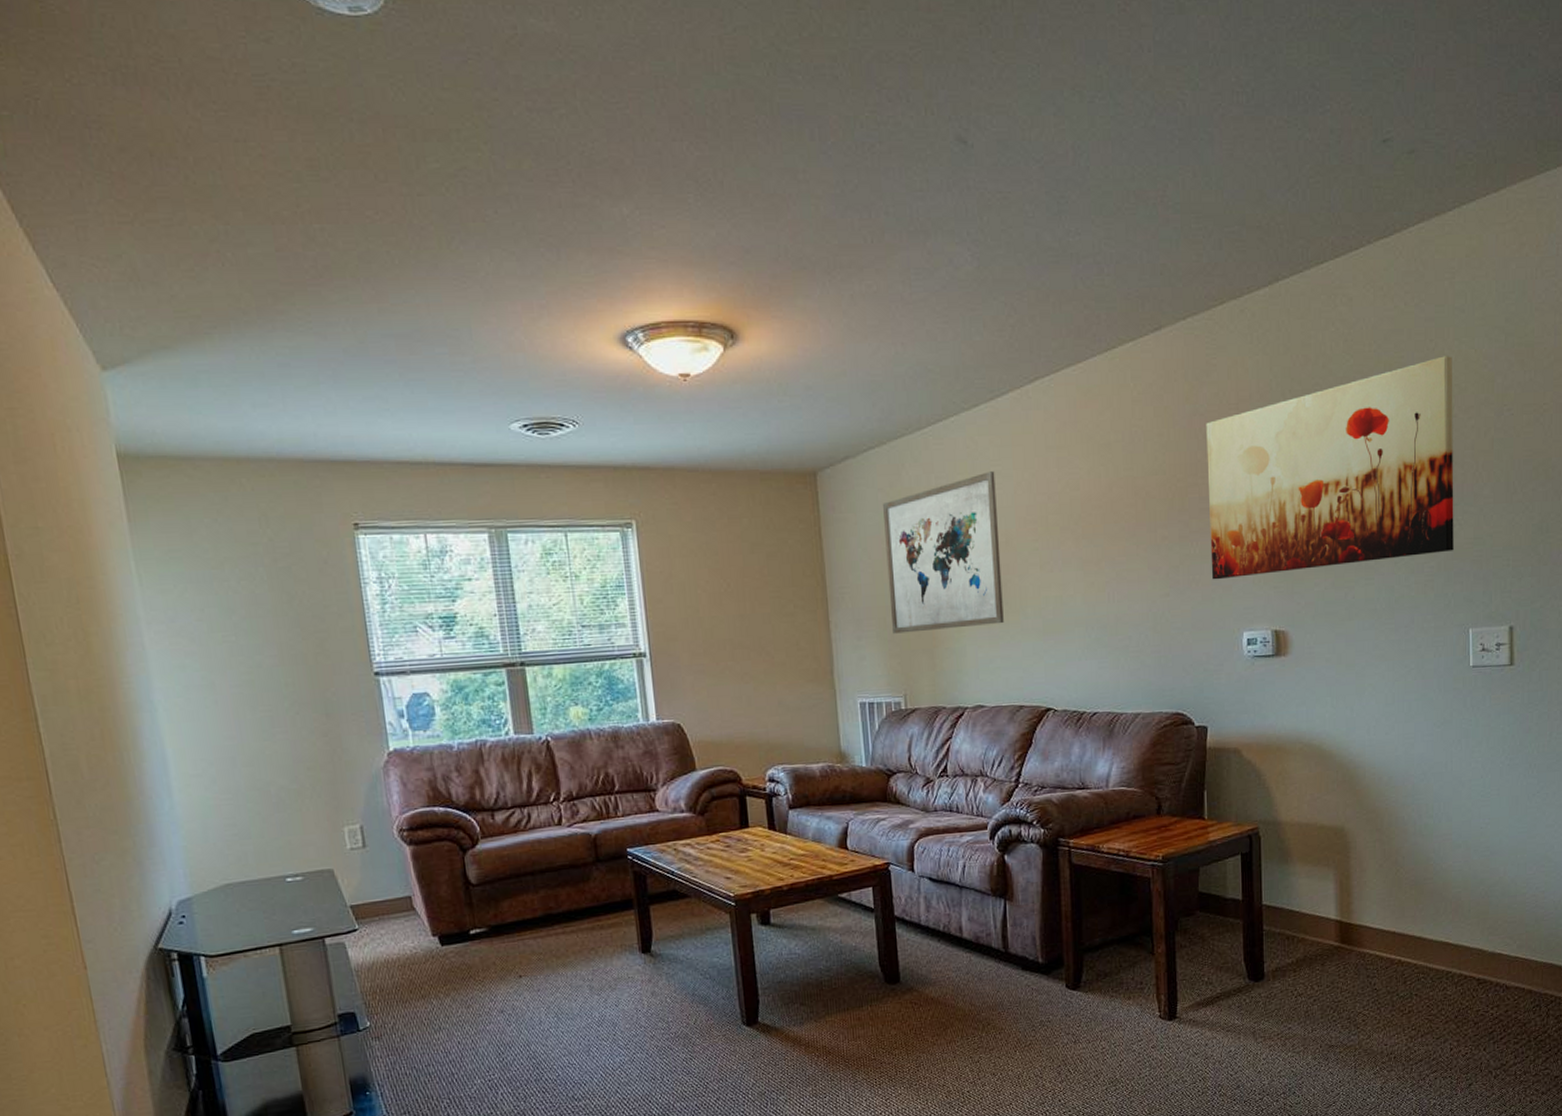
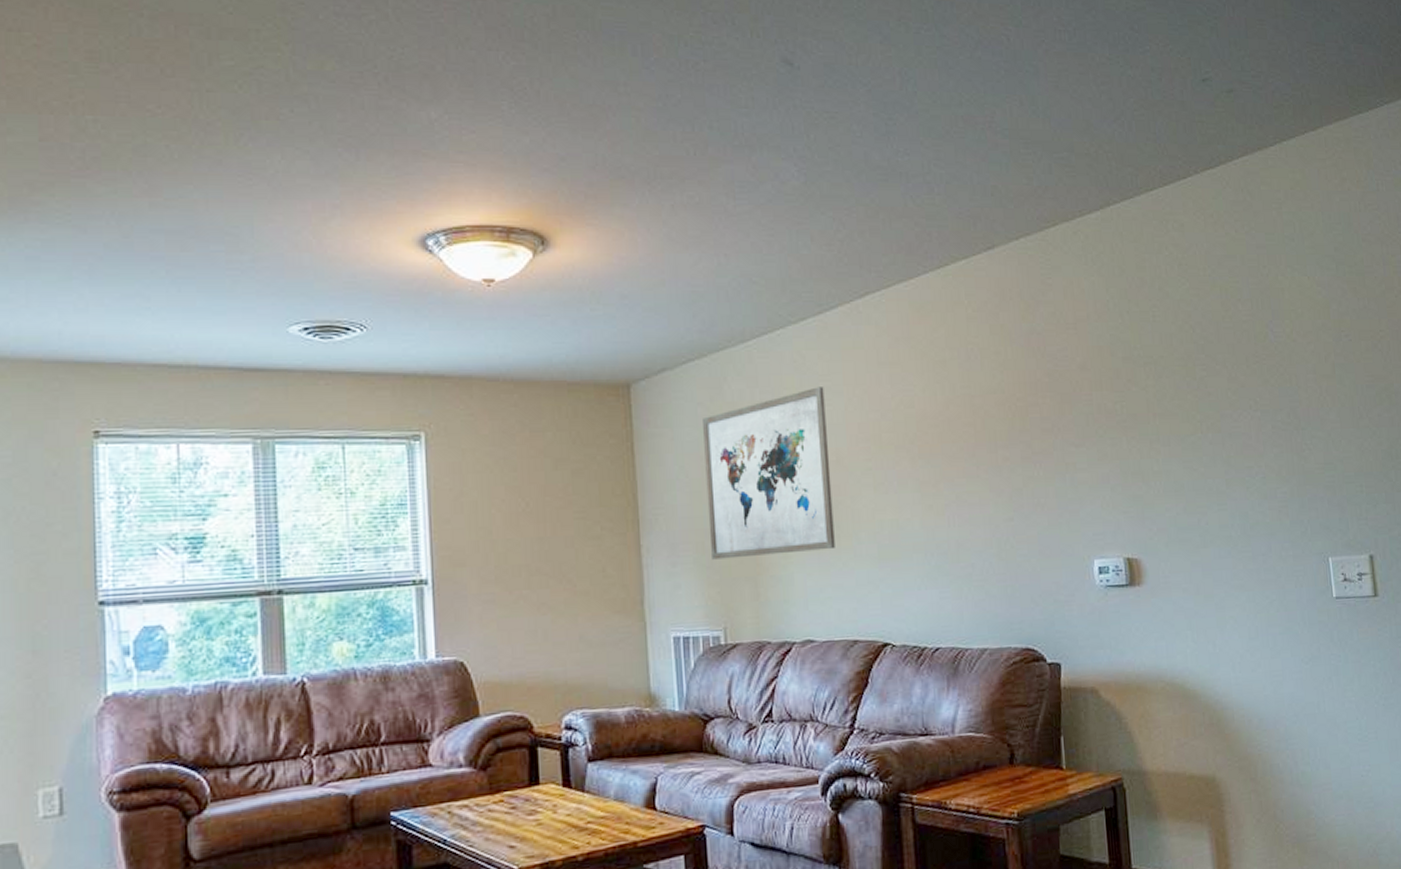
wall art: present [1206,356,1454,580] -> none [1044,282,1305,504]

